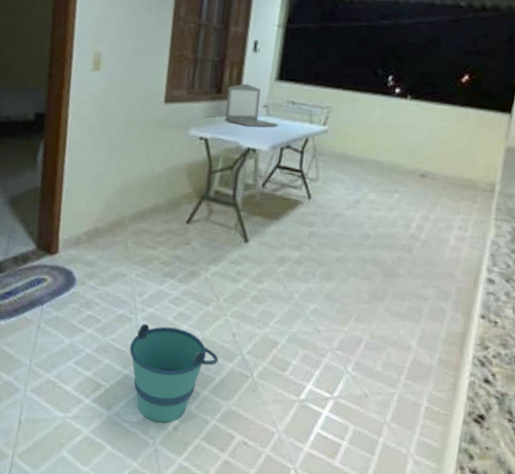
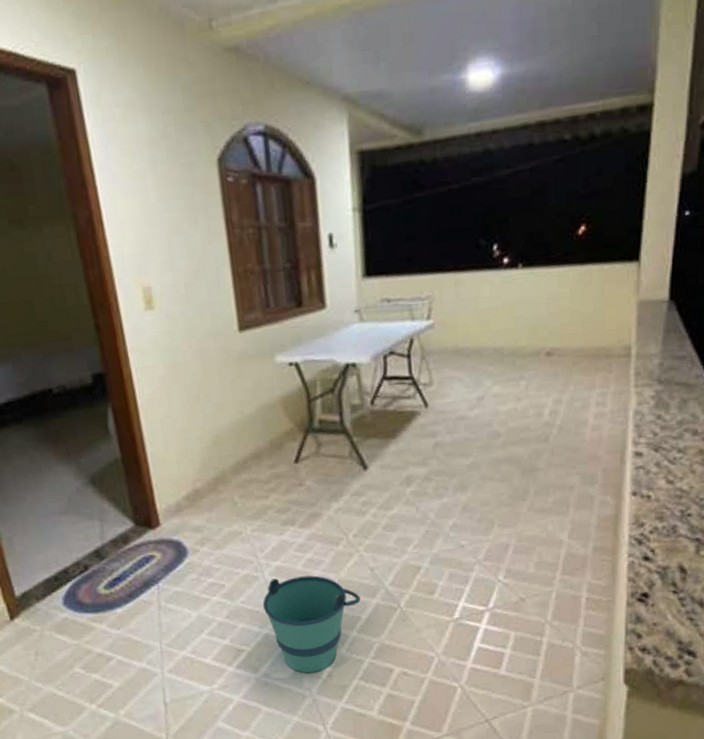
laptop: present [224,83,279,128] -> none [308,288,376,341]

